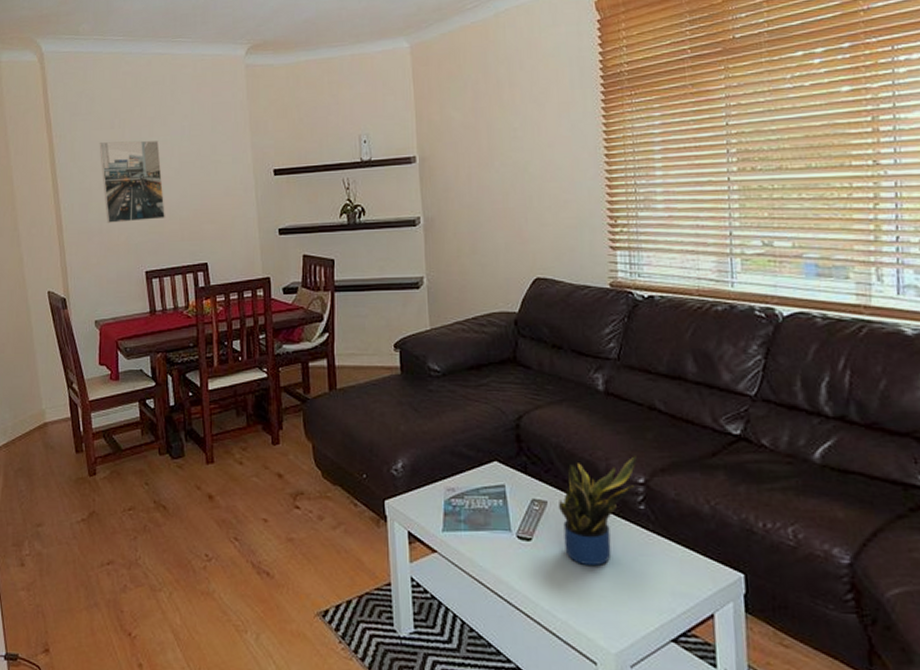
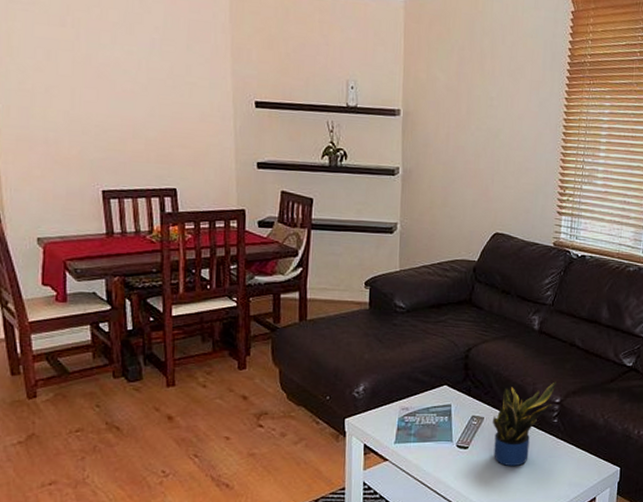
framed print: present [99,140,165,223] -> none [45,39,128,137]

